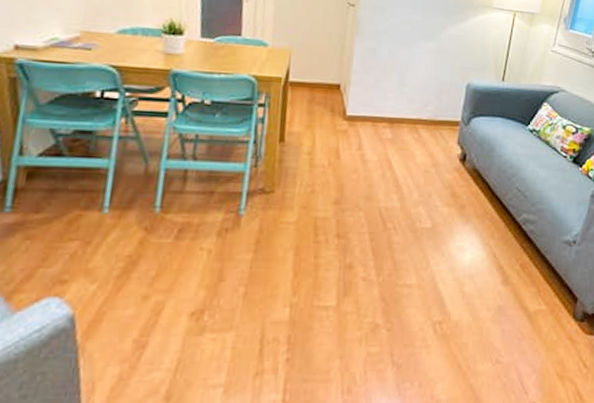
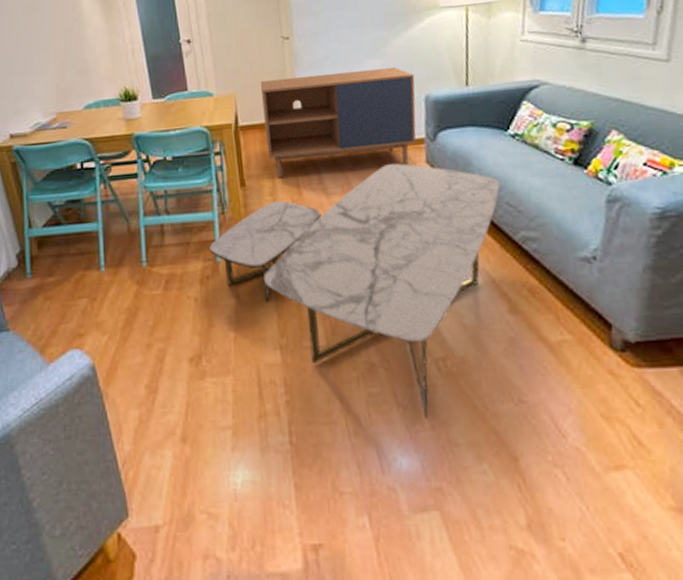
coffee table: none [234,139,514,377] -> present [209,163,500,419]
storage cabinet: none [313,40,461,144] -> present [261,67,416,179]

